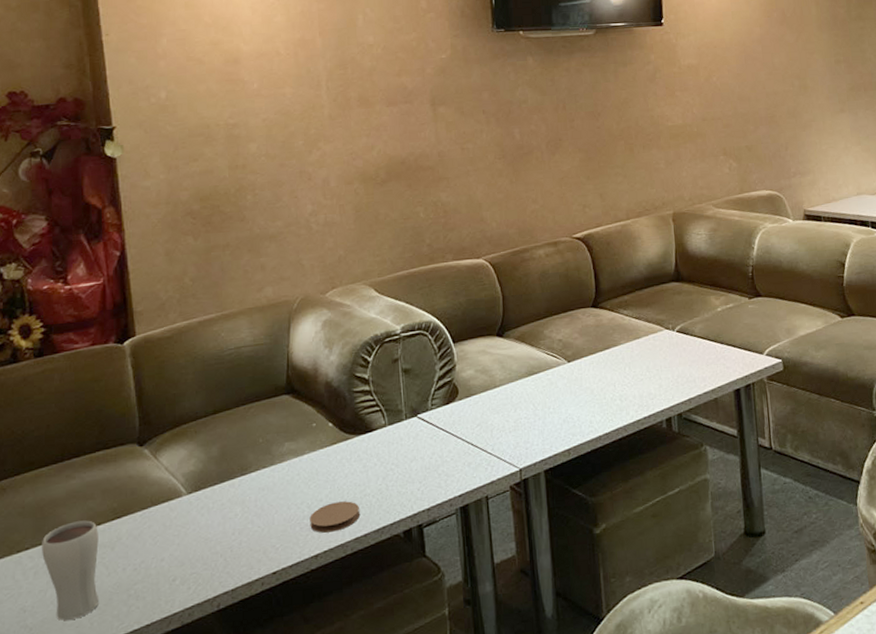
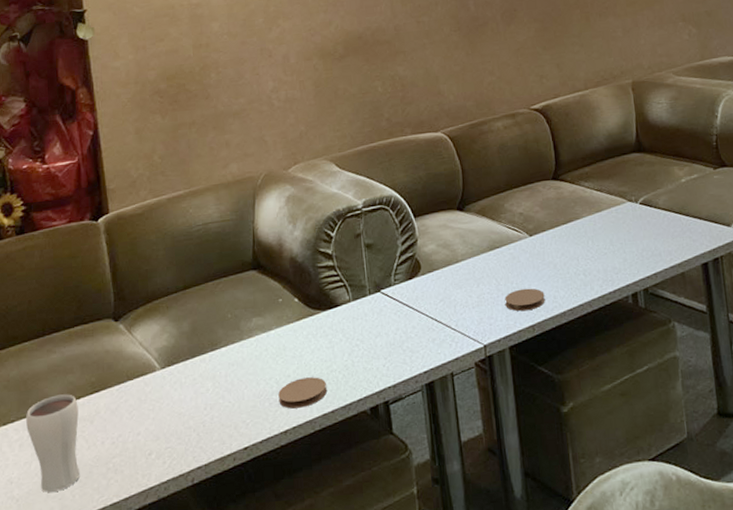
coaster: none [541,413,581,436] -> present [505,288,545,312]

